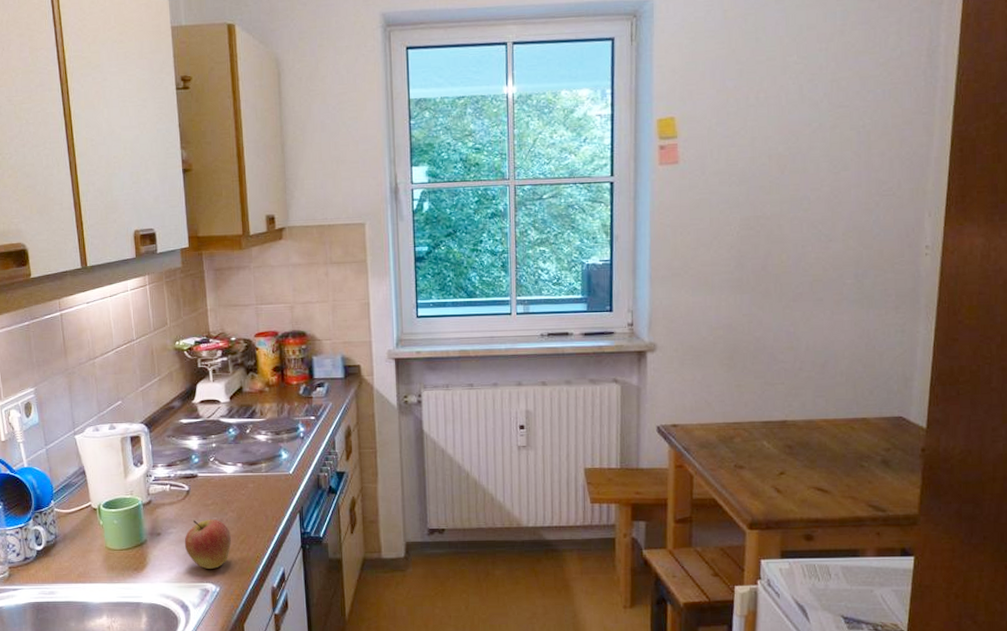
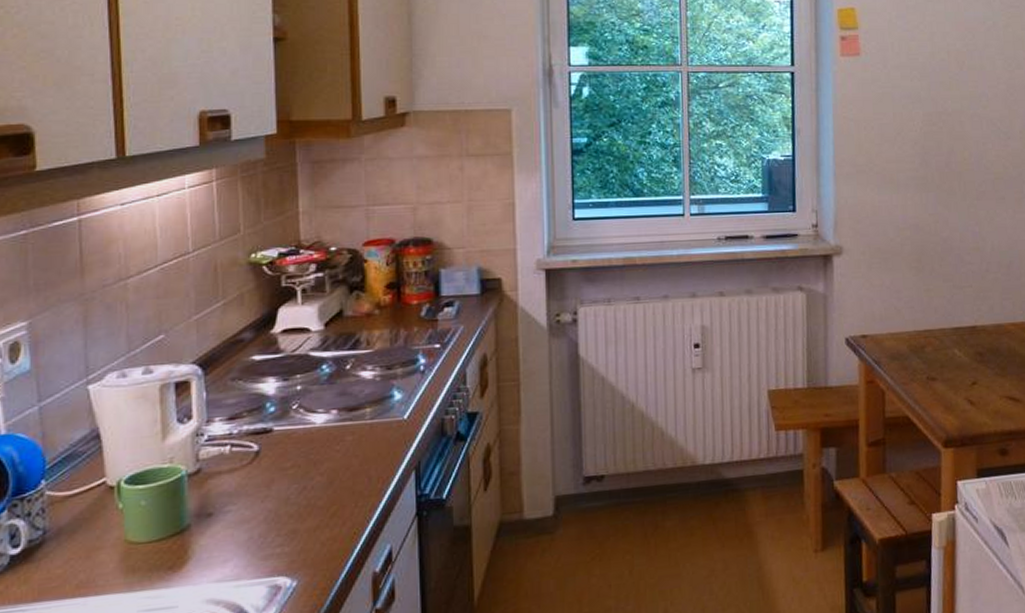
apple: present [184,519,232,569] -> none [247,487,318,557]

